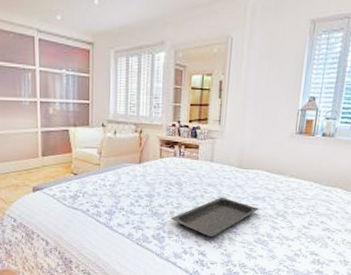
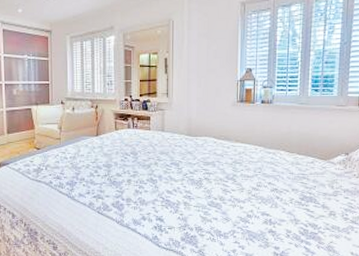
serving tray: present [171,197,258,237] -> none [128,163,209,203]

